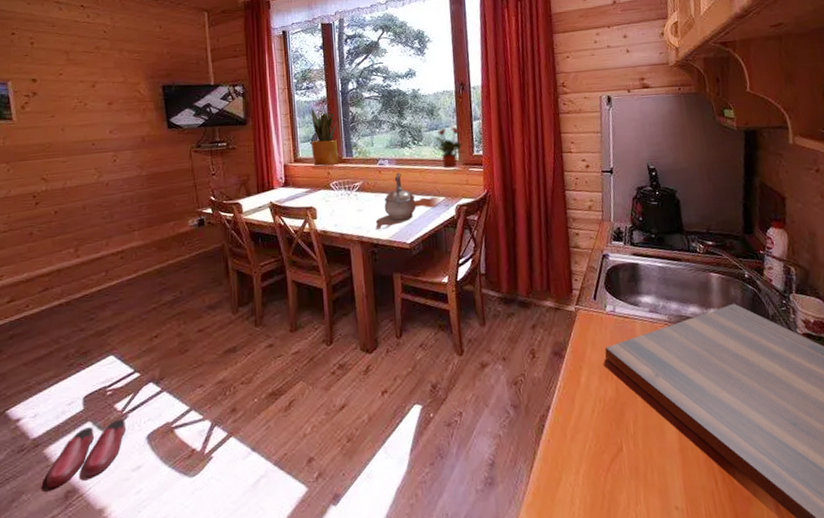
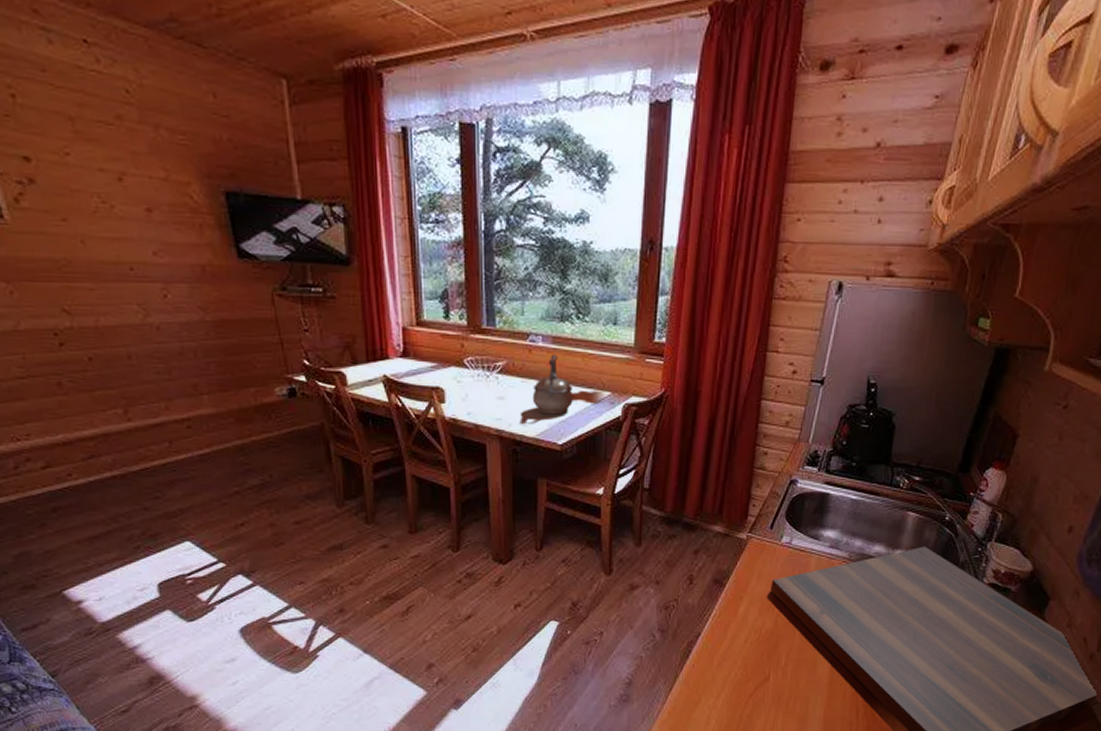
slippers: present [46,418,127,489] -> none [124,610,215,674]
planter: present [307,104,339,166] -> none [436,249,478,335]
potted plant: present [432,126,466,168] -> none [601,300,646,356]

